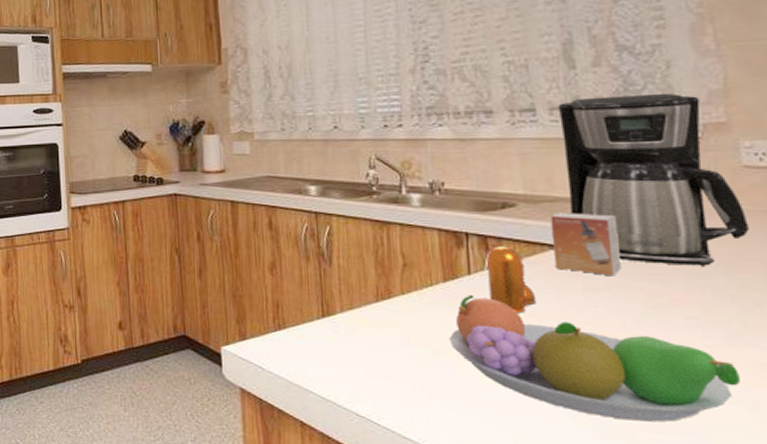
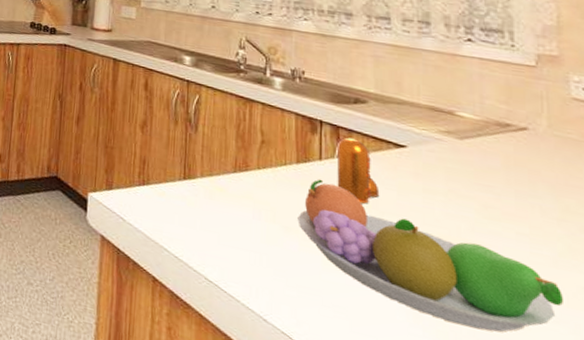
small box: present [550,213,622,277] -> none [397,115,459,183]
coffee maker: present [557,93,749,266] -> none [410,15,575,186]

